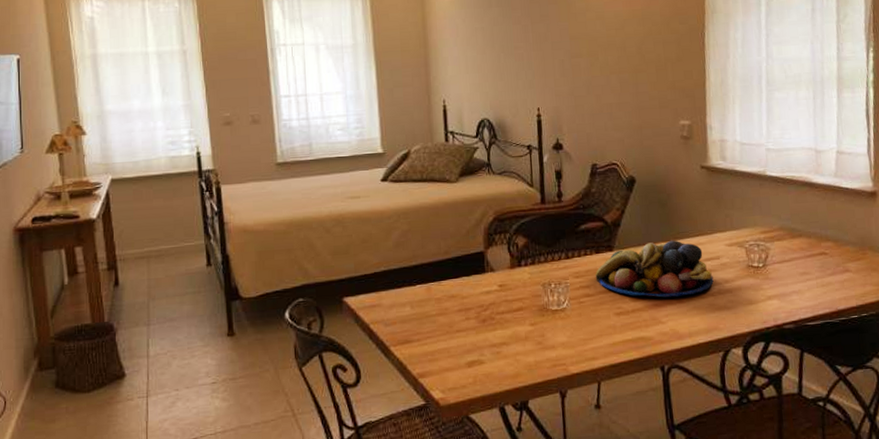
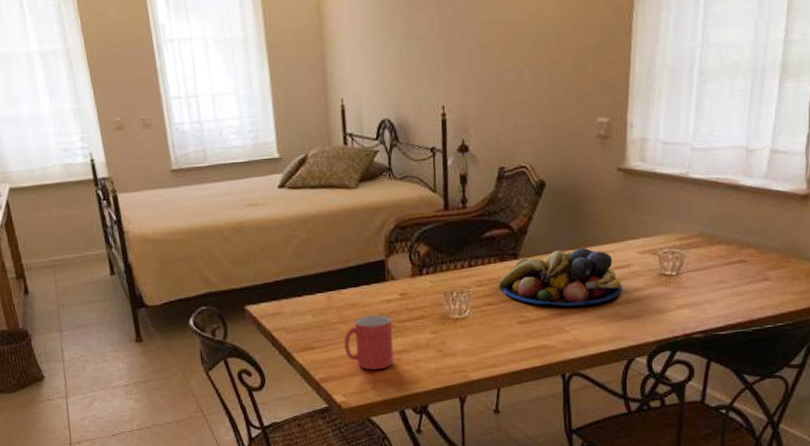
mug: none [443,306,494,364] -> present [344,315,394,371]

